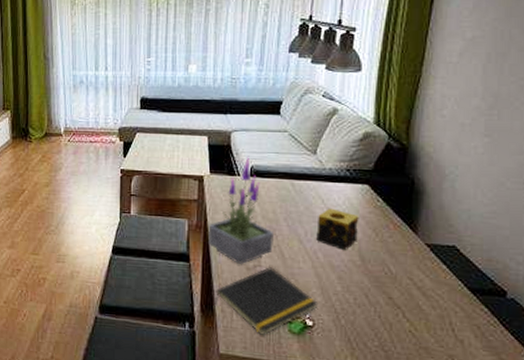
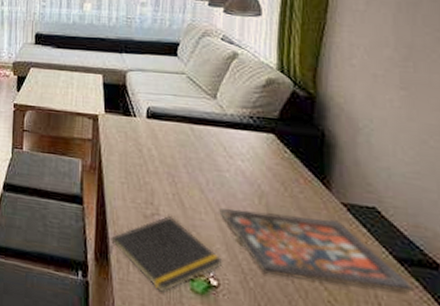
potted plant: present [208,156,273,265] -> none [103,96,172,212]
candle: present [316,208,359,250] -> none [219,157,266,204]
board game: none [316,255,483,319] -> present [219,207,413,294]

